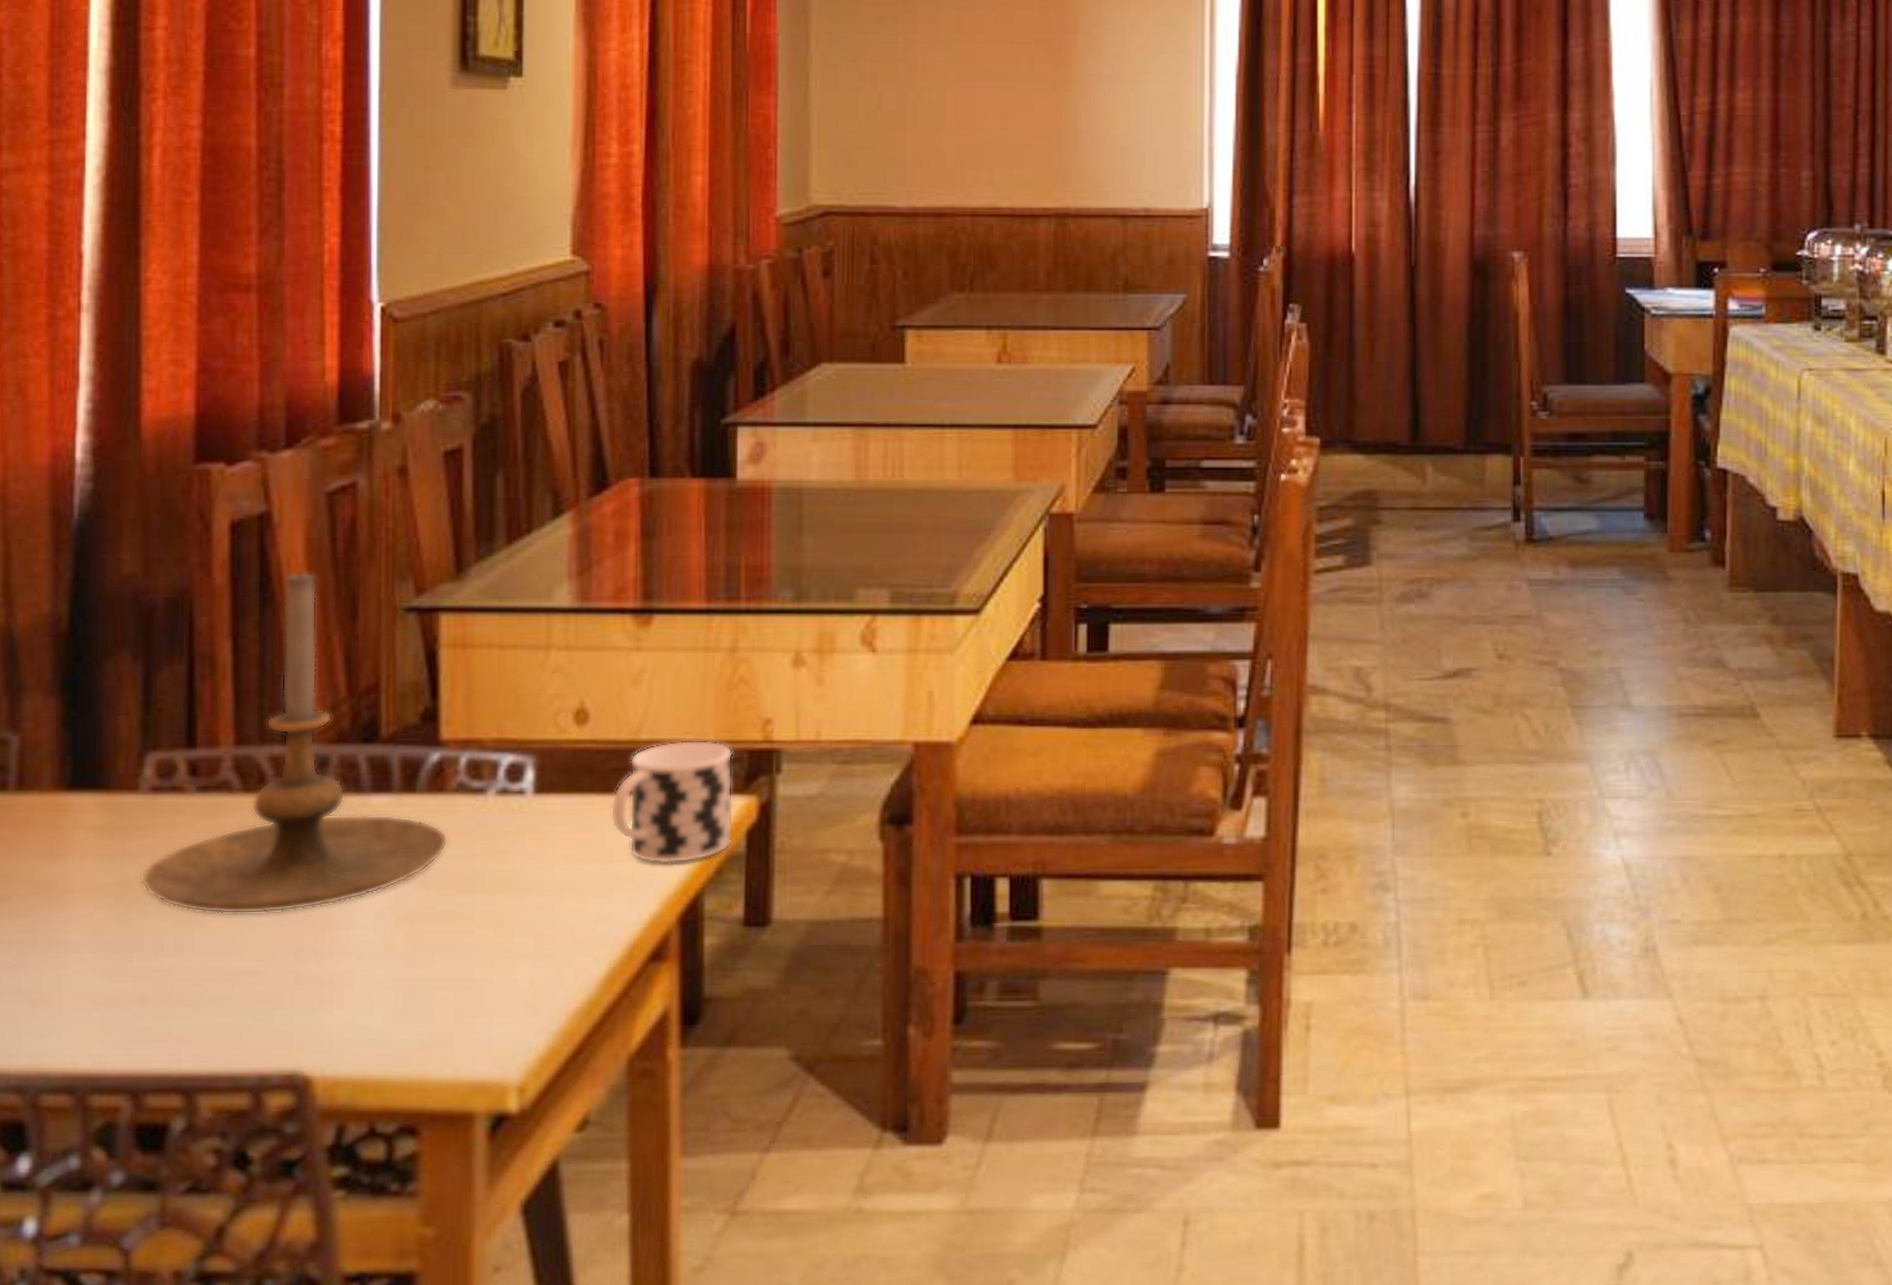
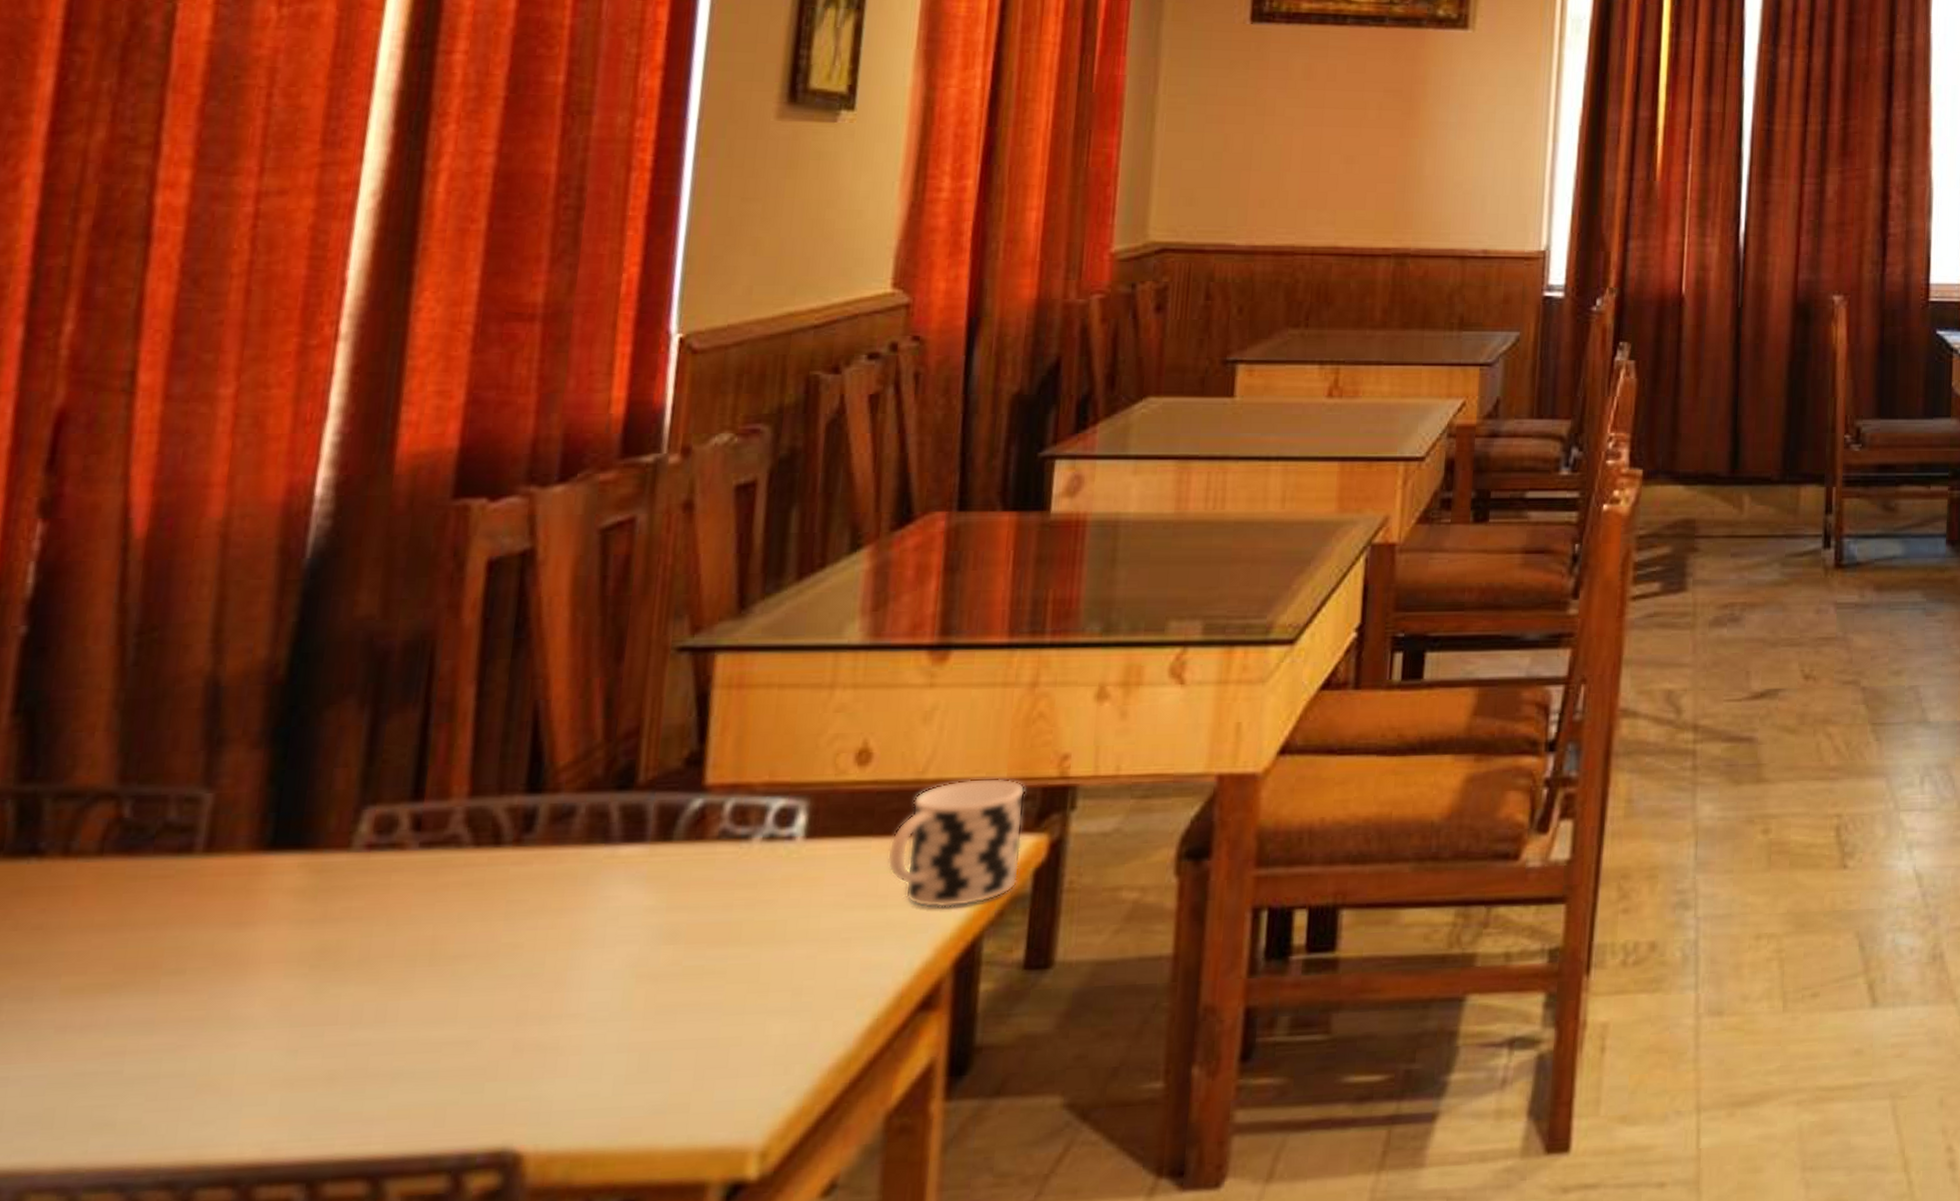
candle holder: present [141,571,448,915] -> none [342,610,705,980]

